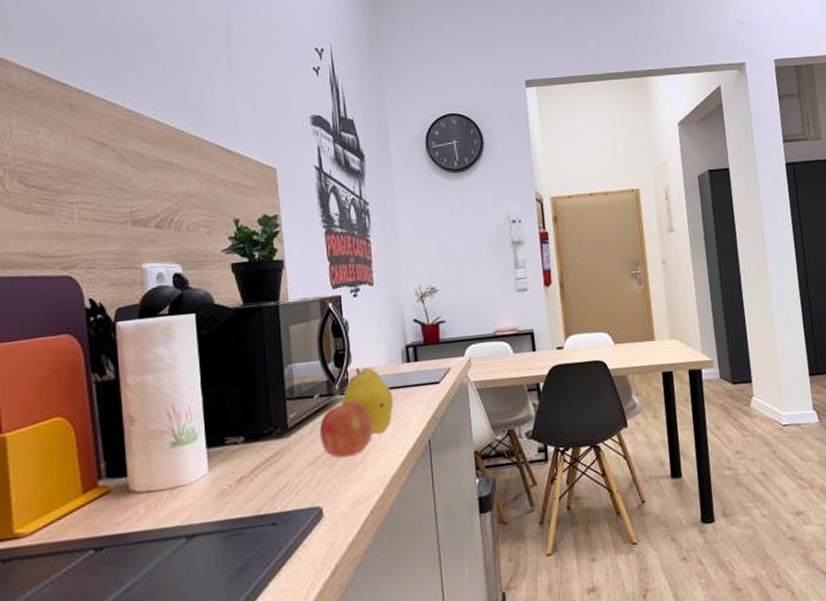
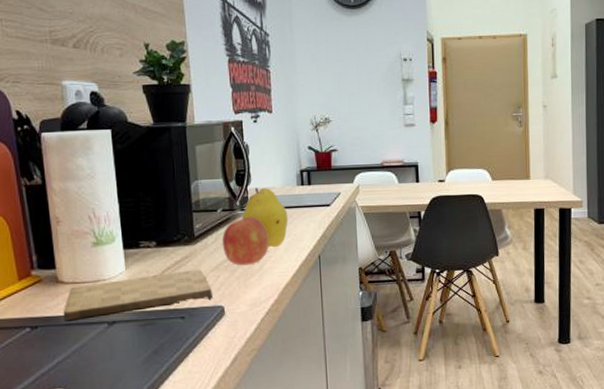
cutting board: none [133,465,309,539] -> present [63,269,212,322]

